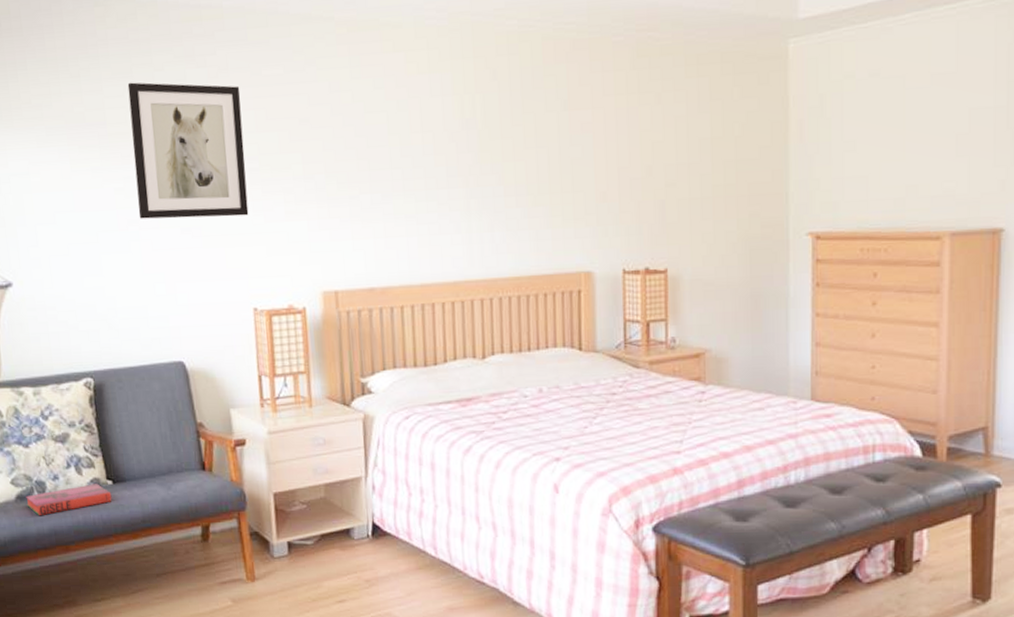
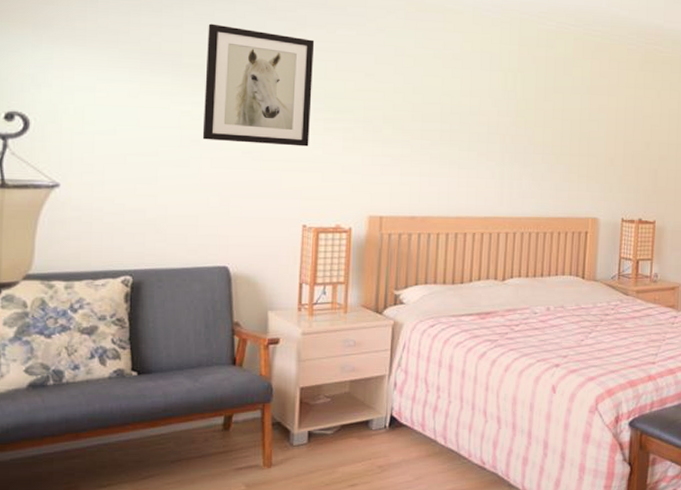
hardback book: present [26,484,112,515] -> none [39,374,135,403]

